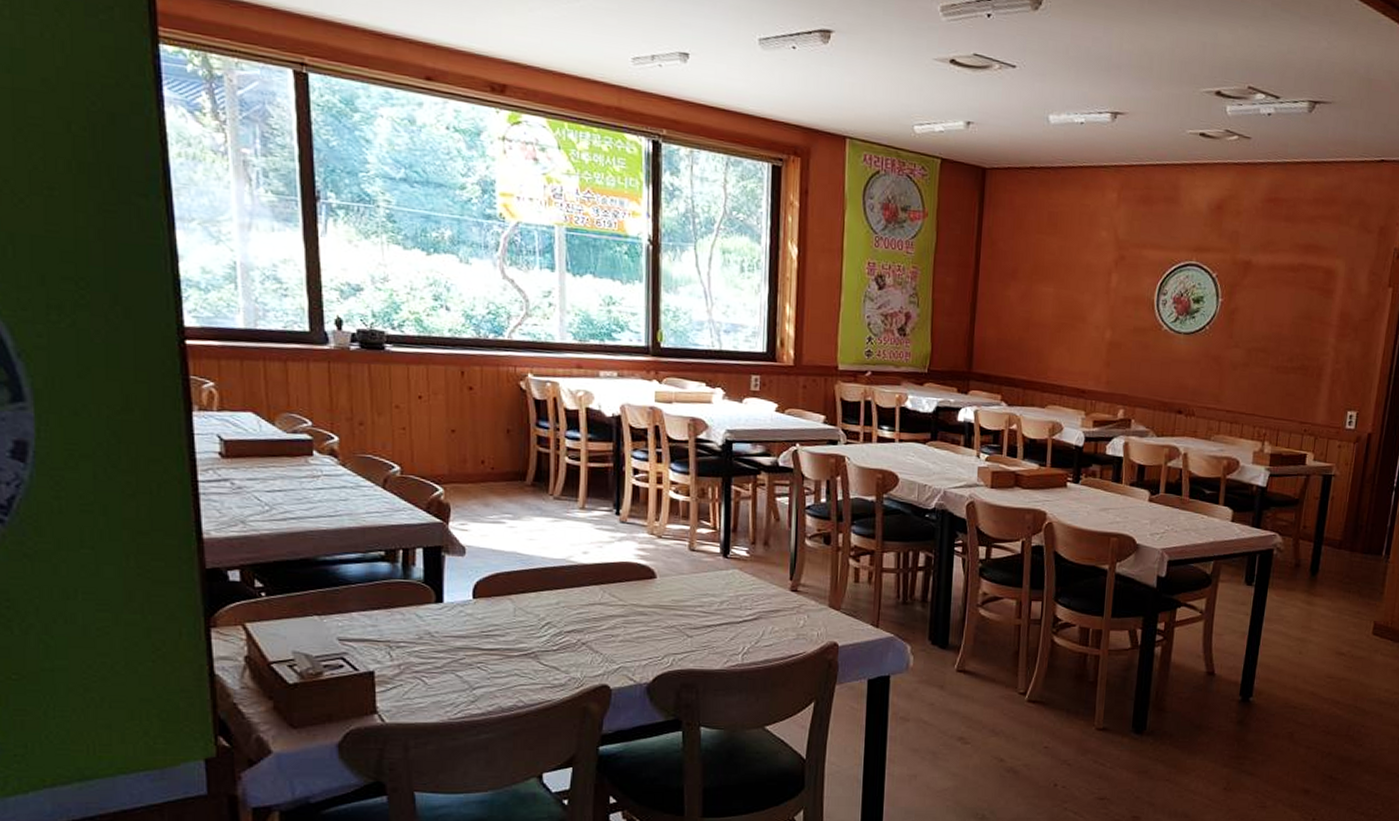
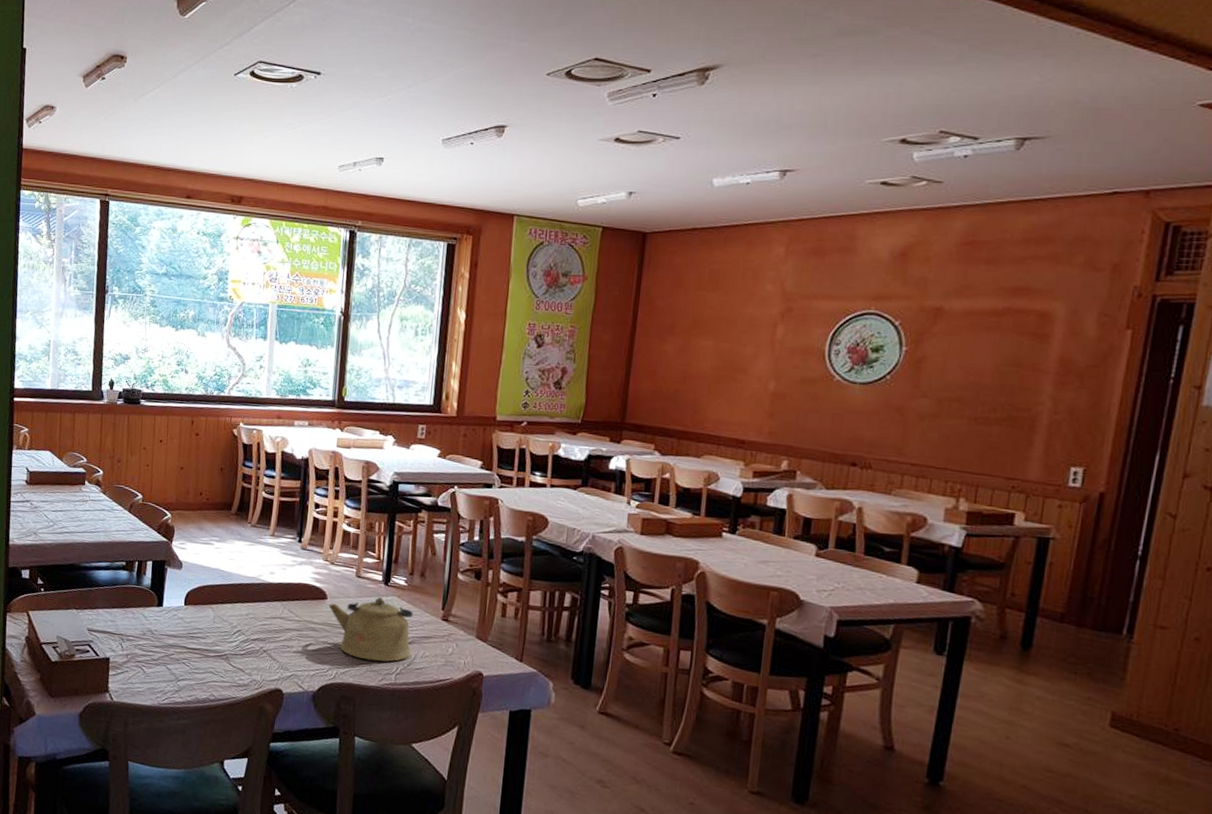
kettle: none [659,570,758,642] -> present [329,596,413,662]

